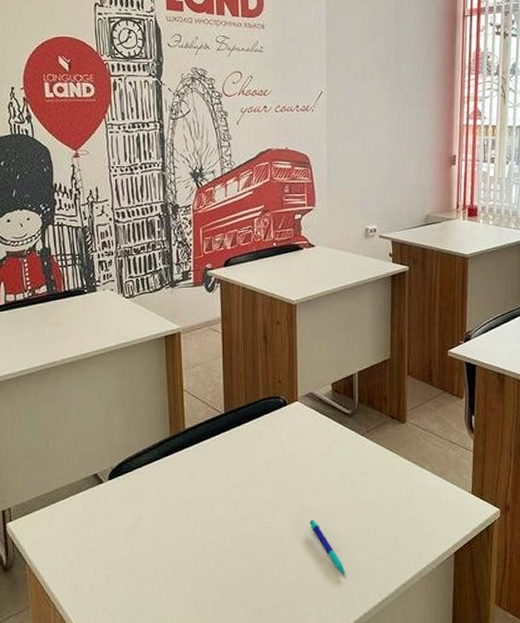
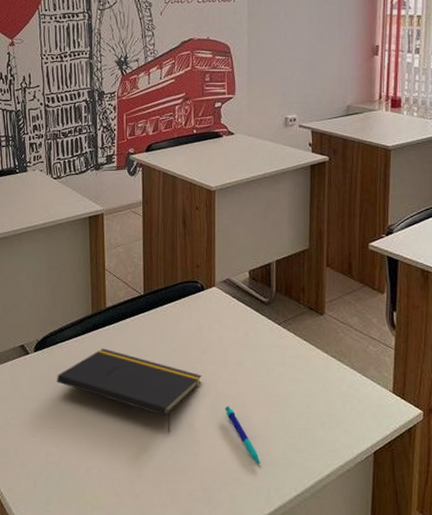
notepad: none [134,471,286,551] -> present [57,348,202,433]

